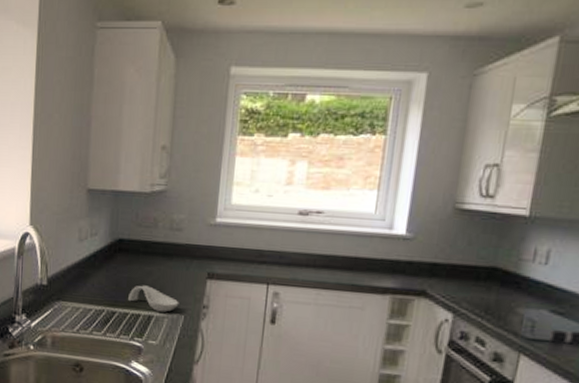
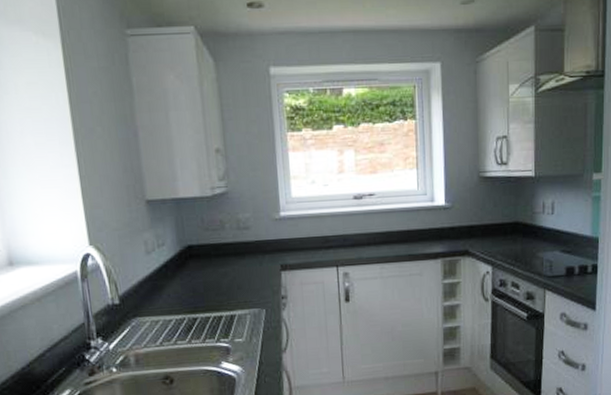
spoon rest: present [128,285,179,313] -> none [207,286,259,310]

